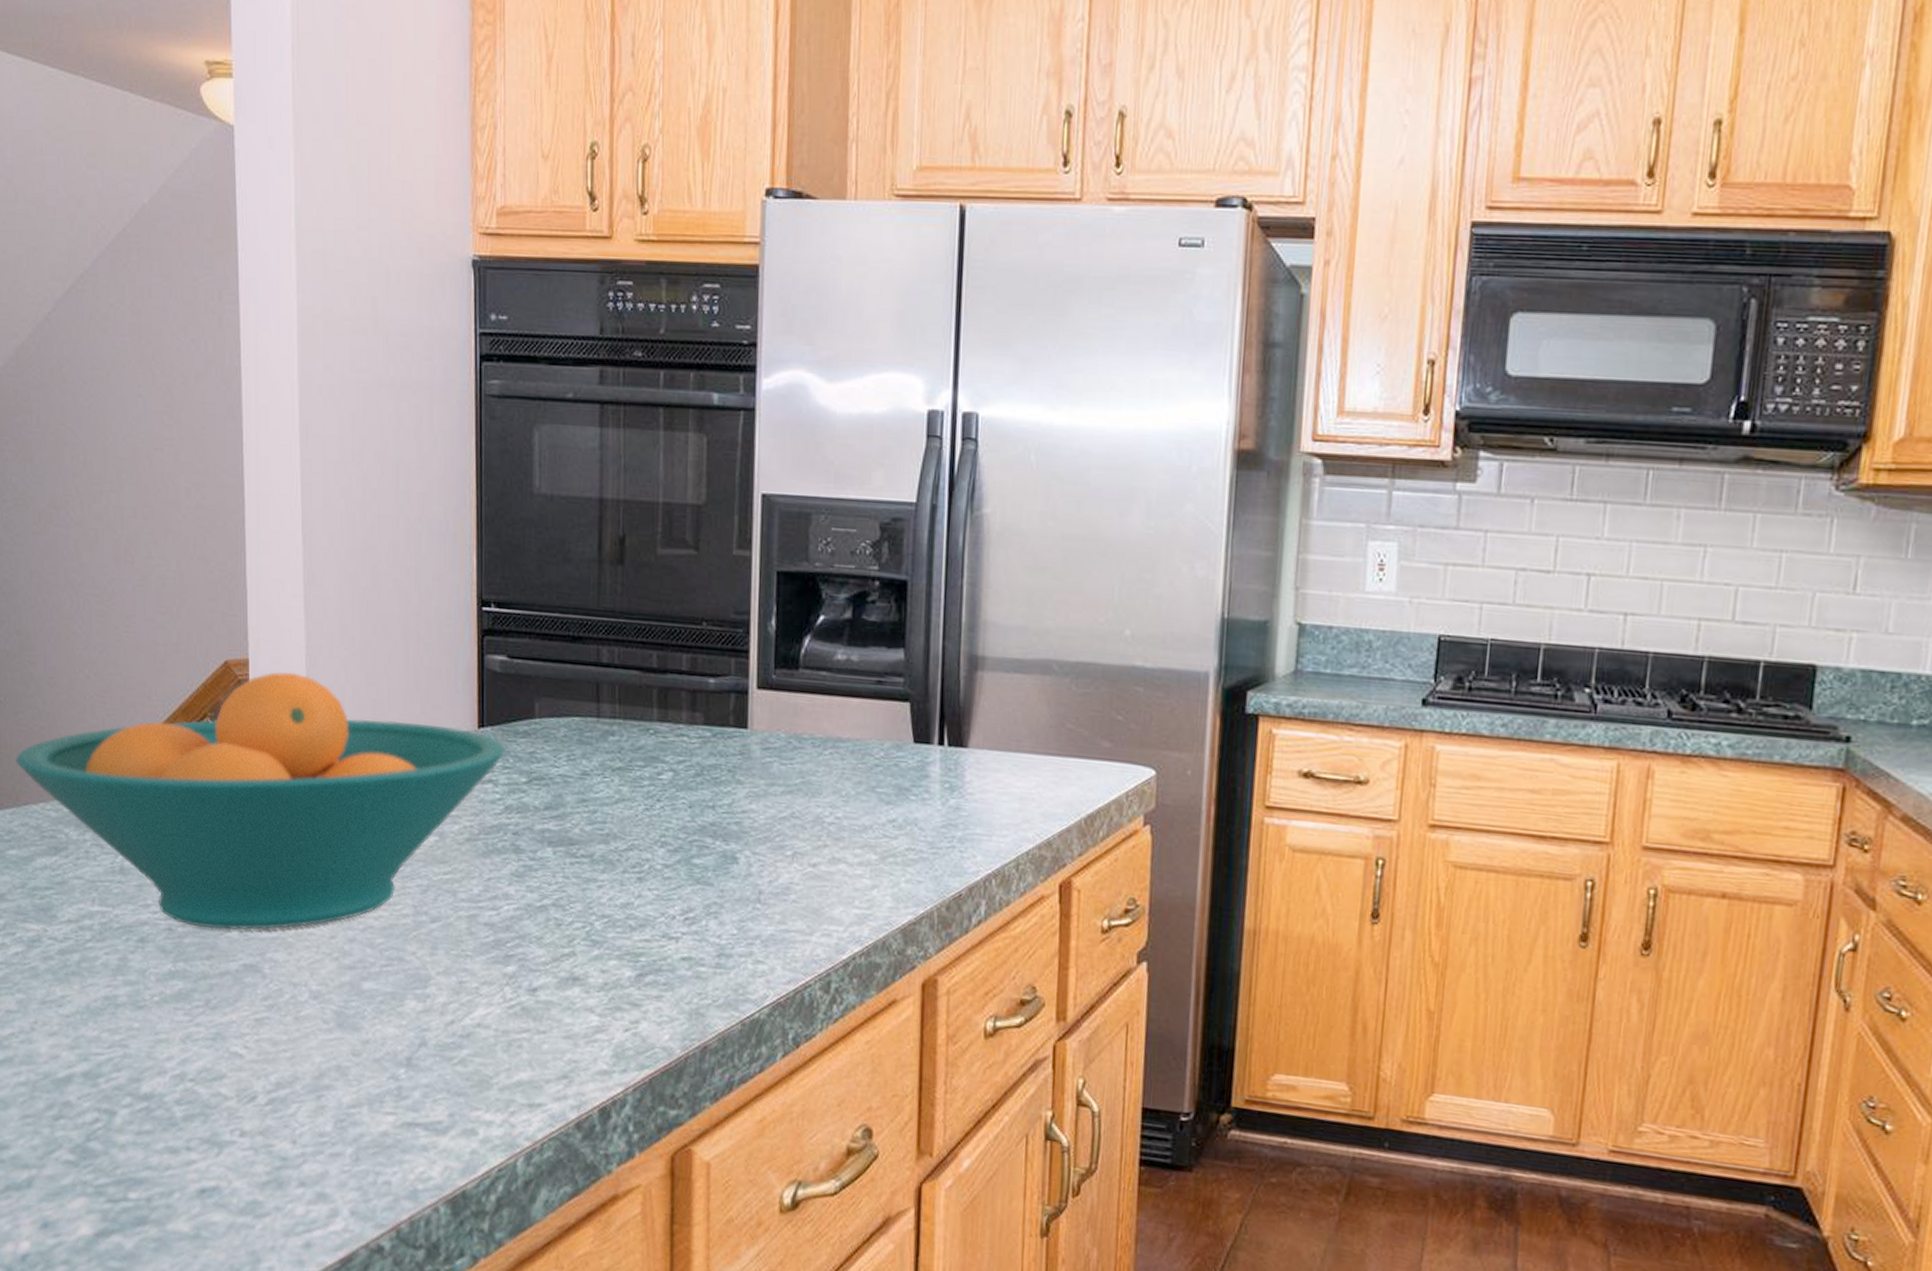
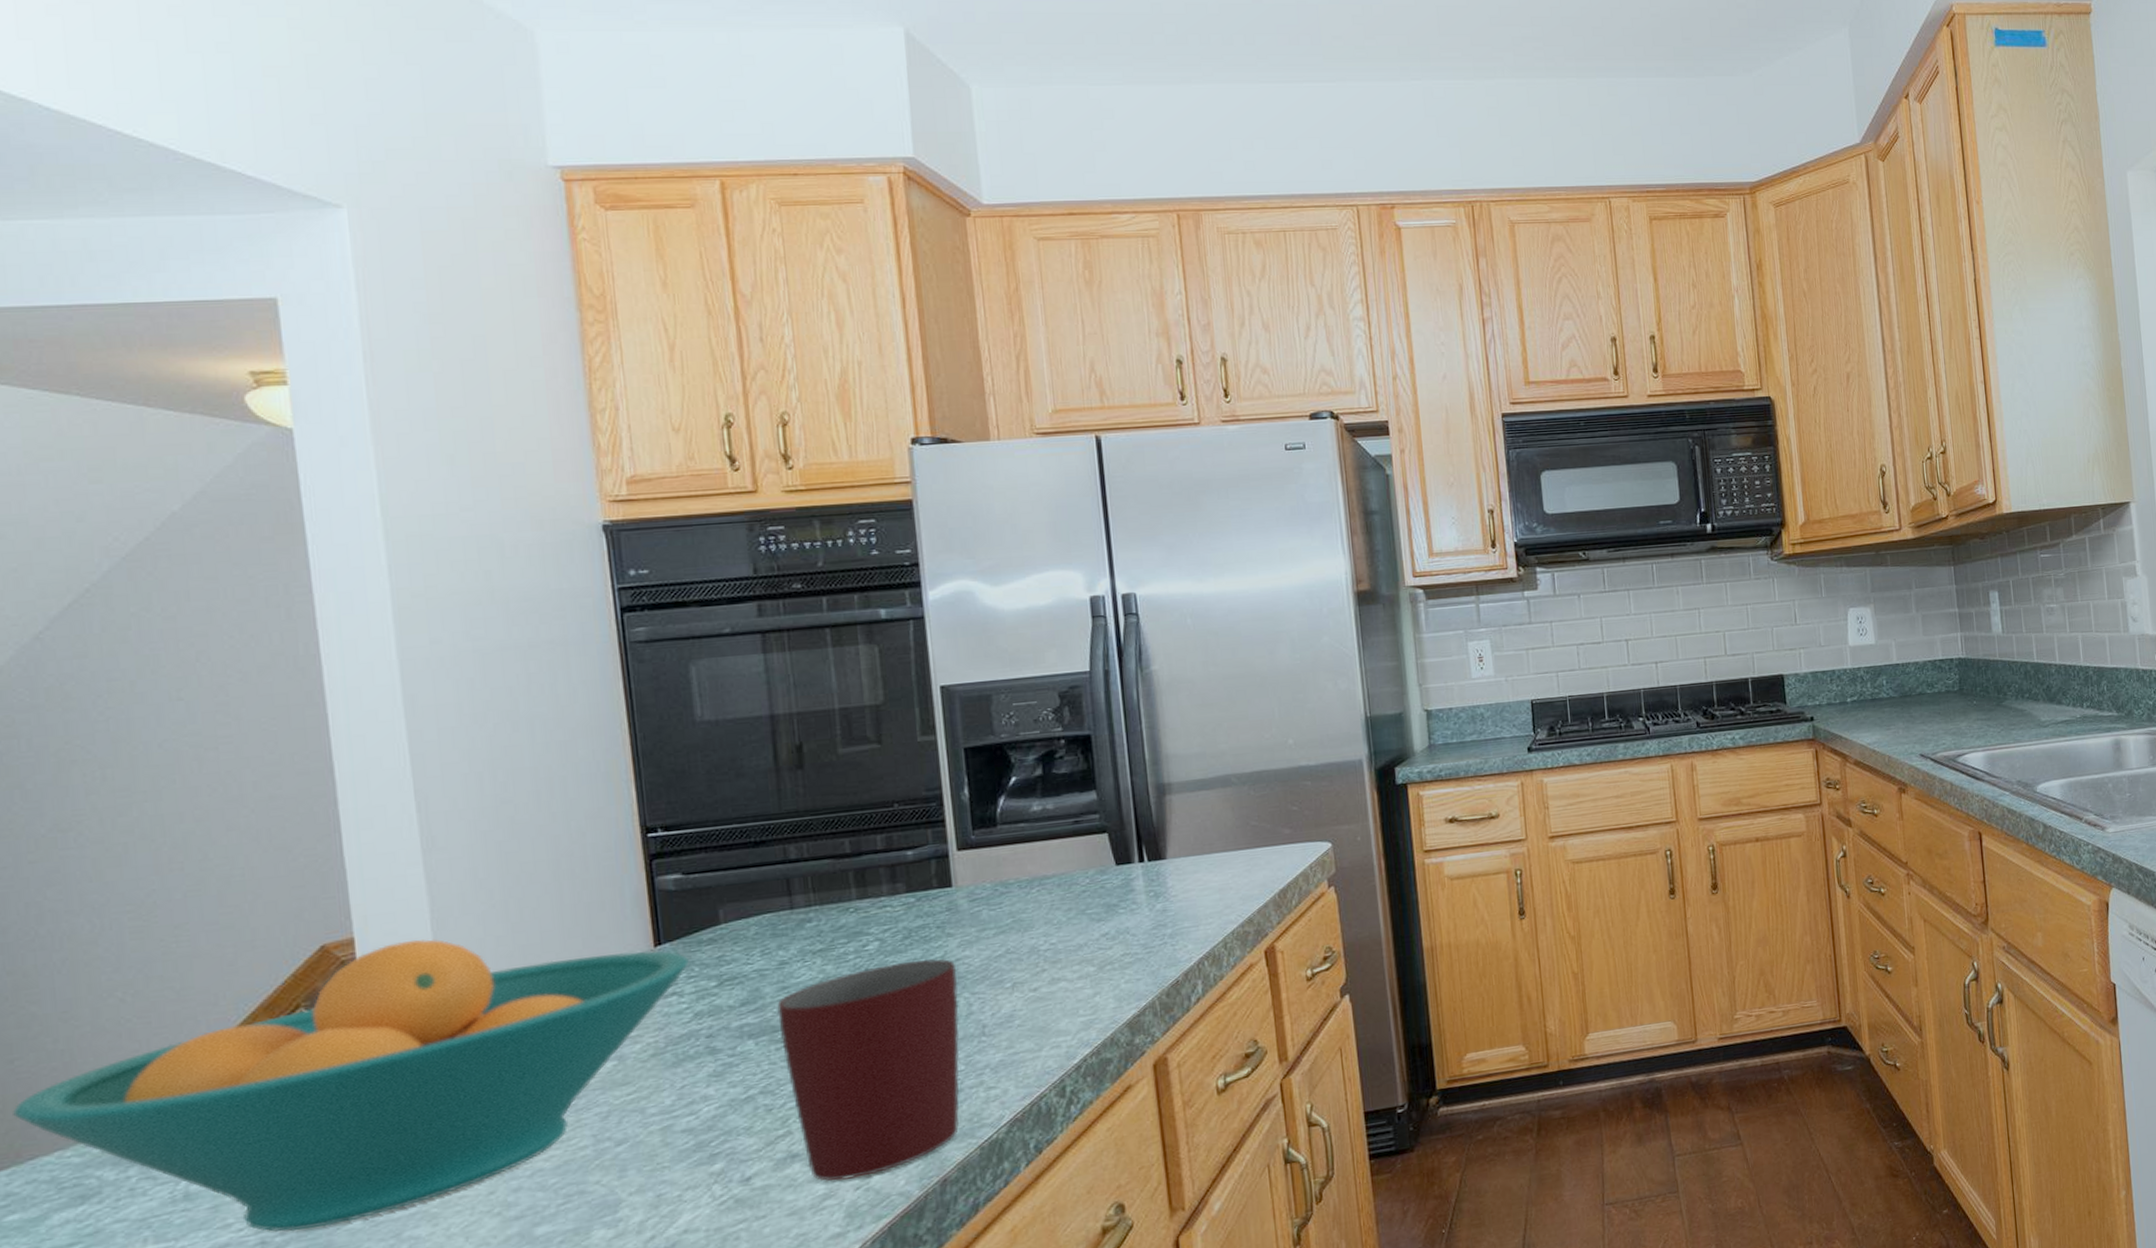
mug: none [575,799,742,1021] -> present [777,959,960,1181]

